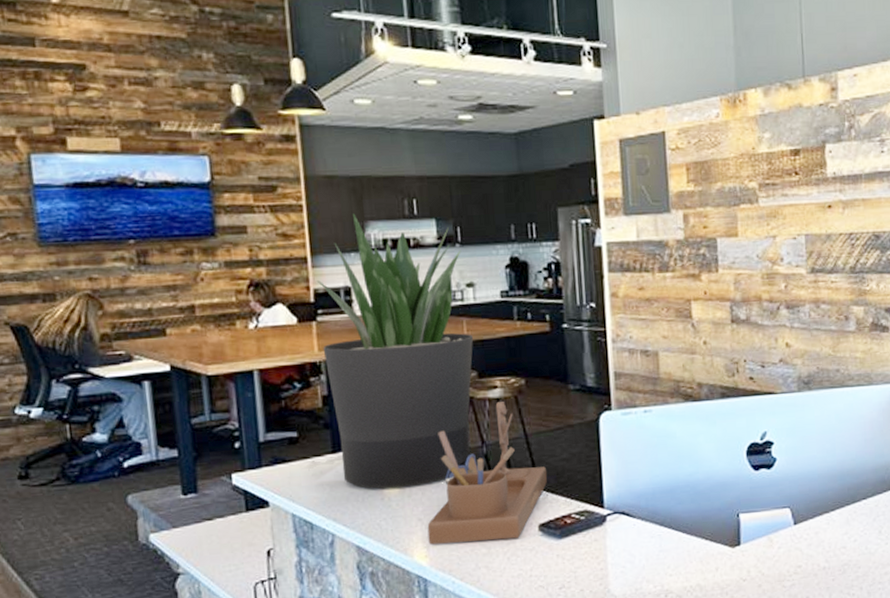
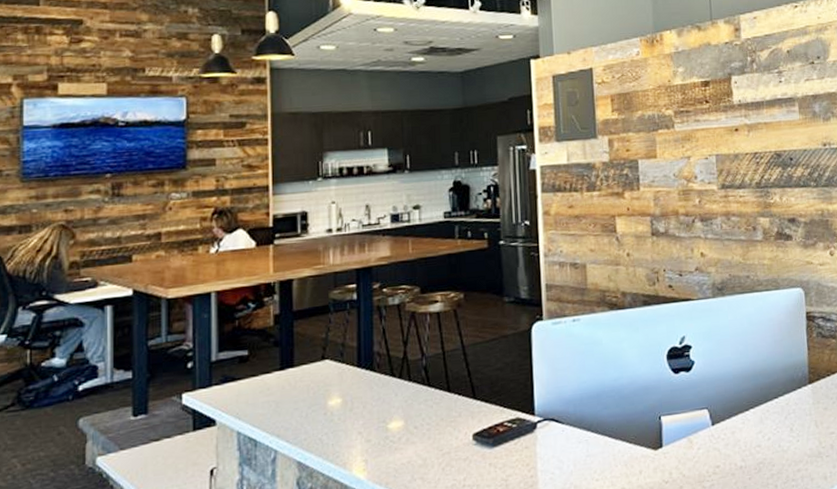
planter: present [316,213,474,489] -> none [276,145,418,405]
desk organizer: present [427,401,548,545] -> none [366,314,483,458]

